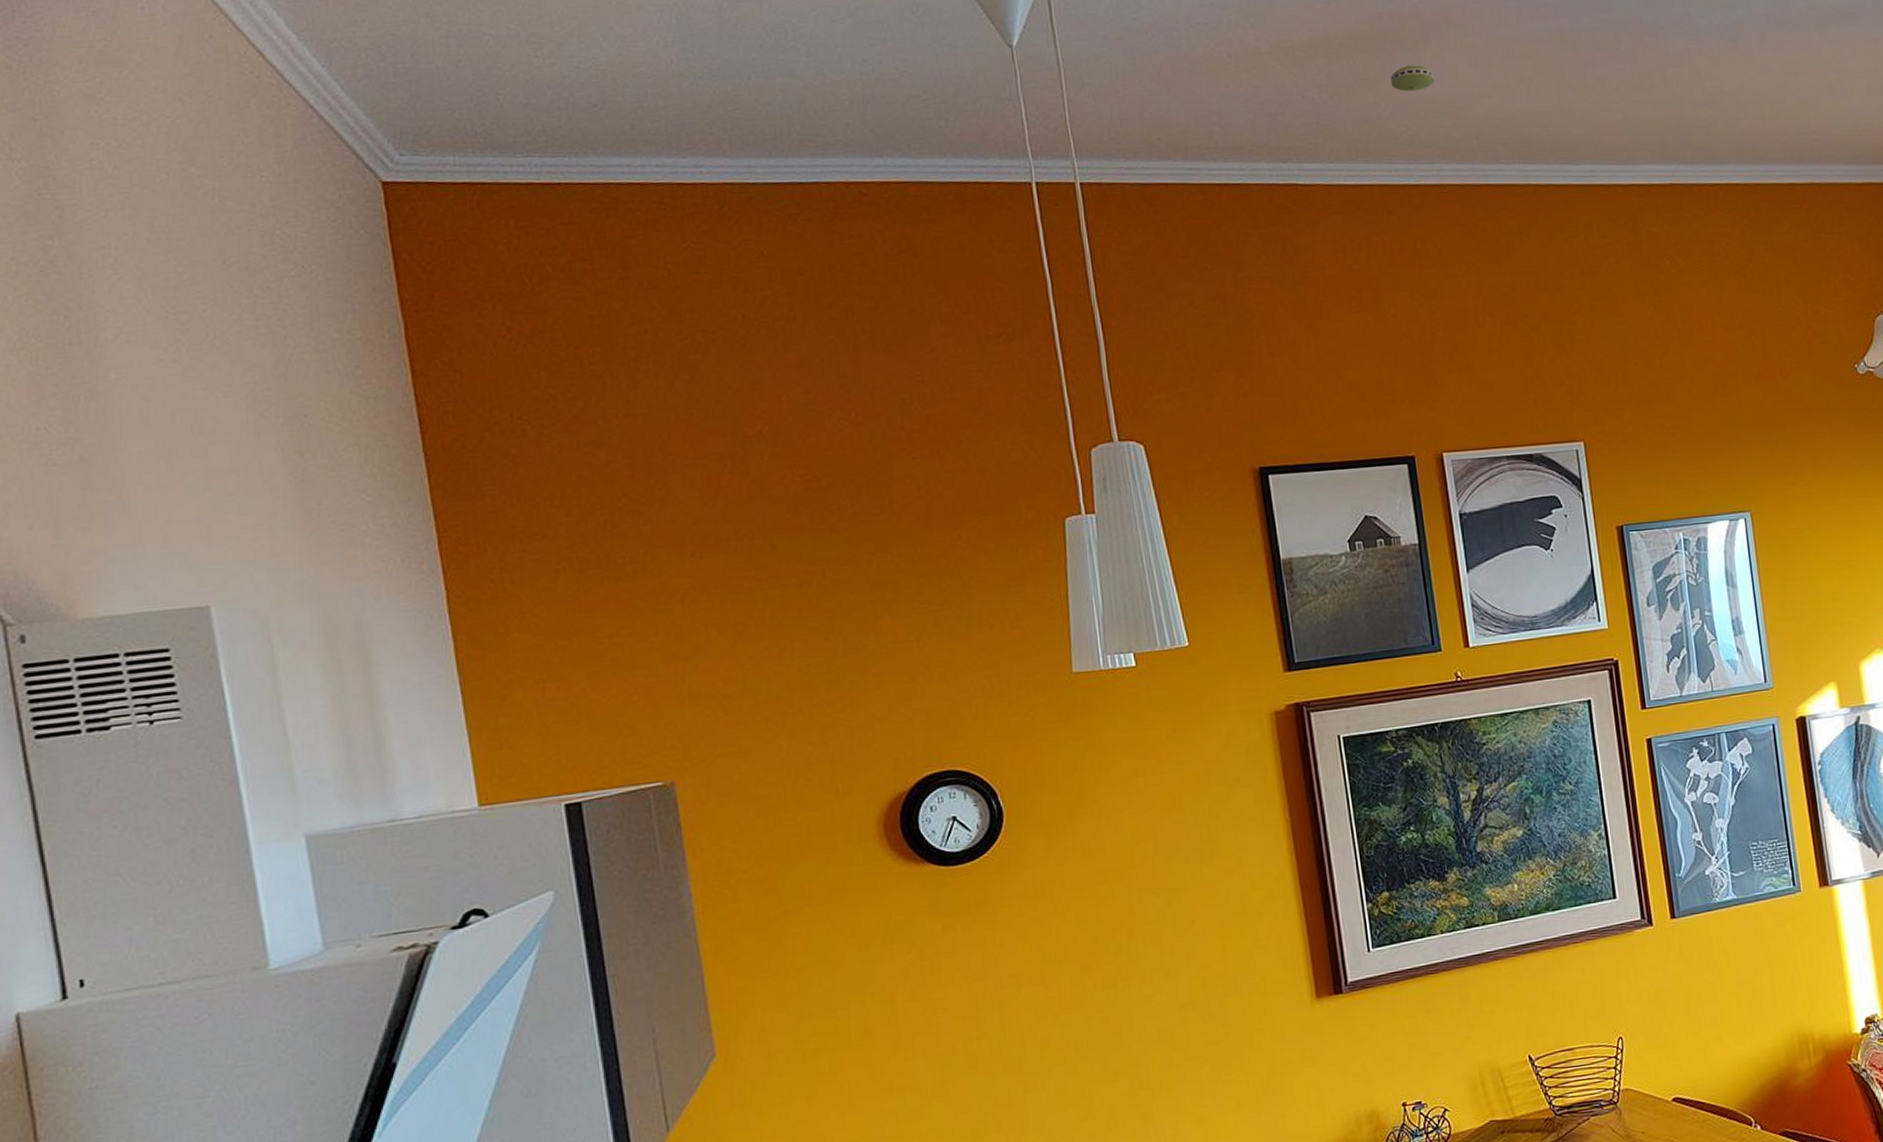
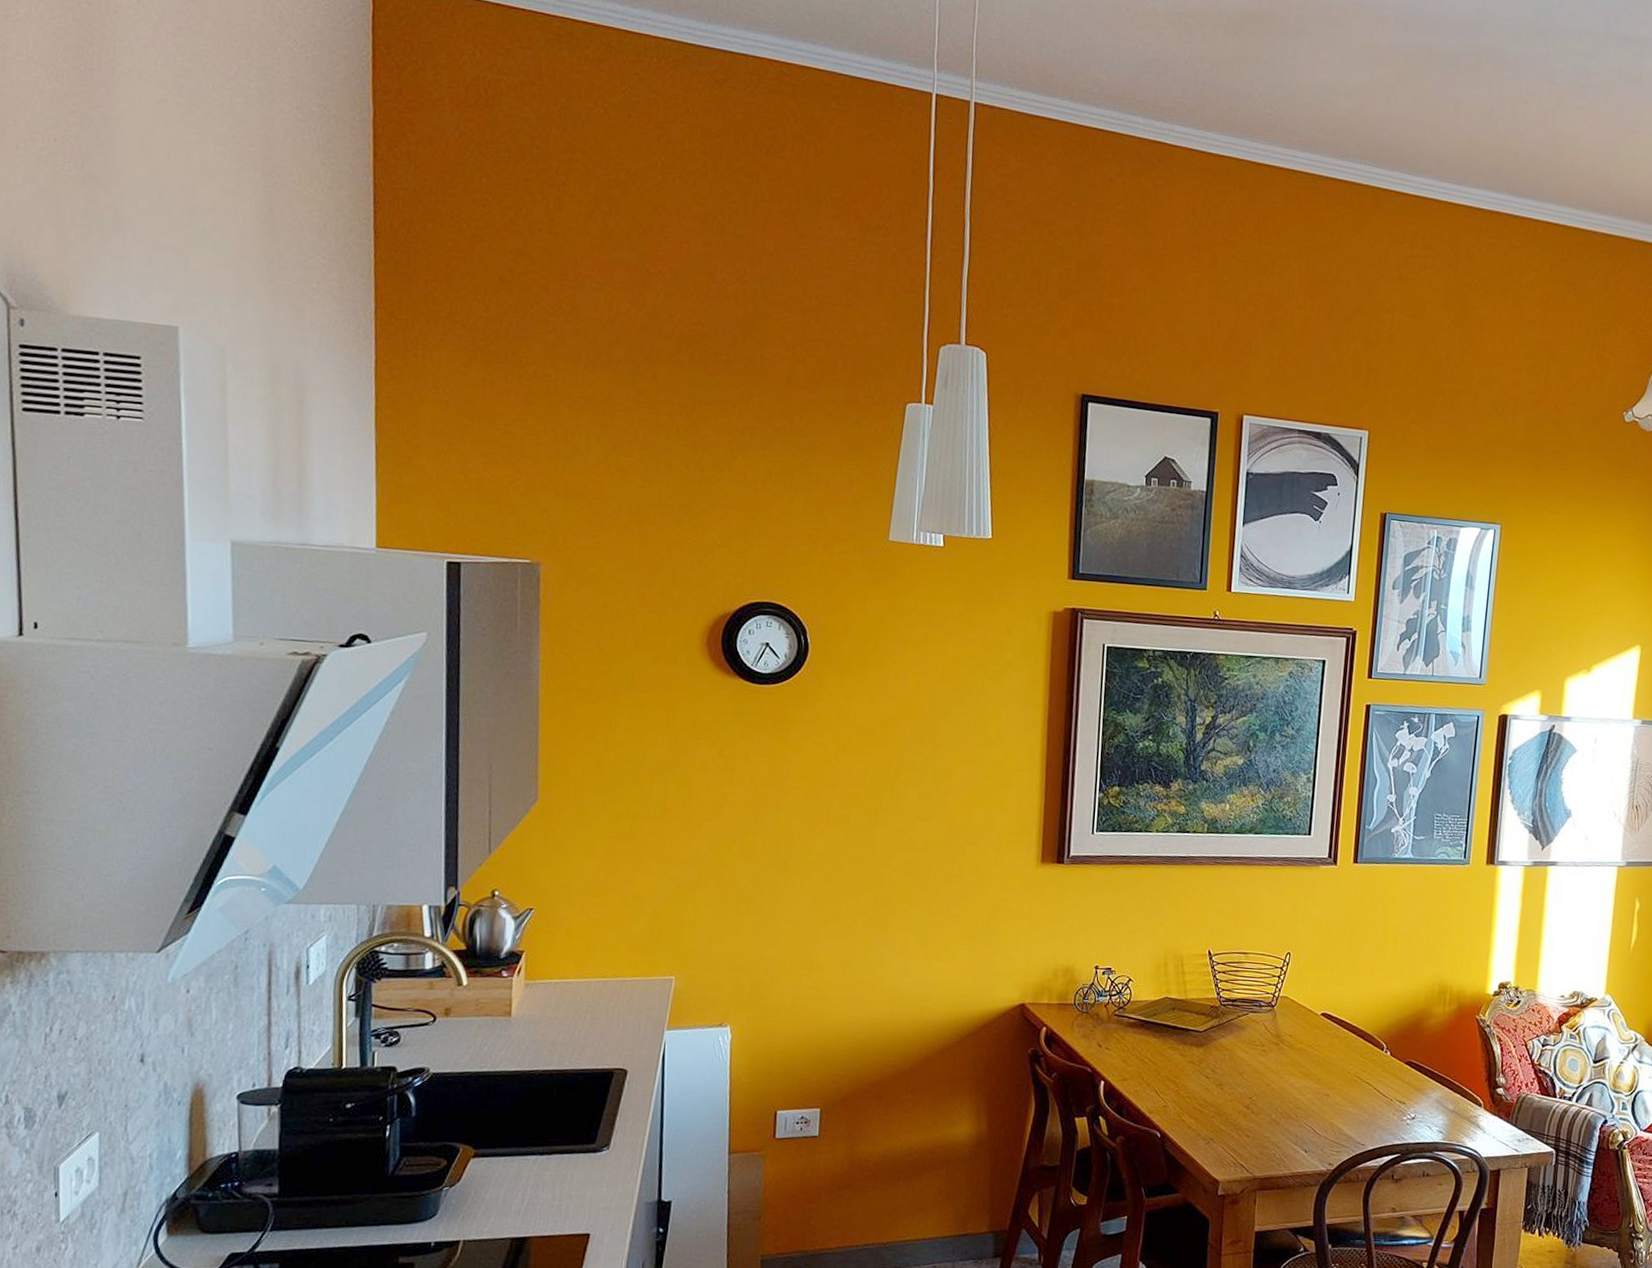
smoke detector: present [1390,64,1435,92] -> none [1267,51,1307,78]

